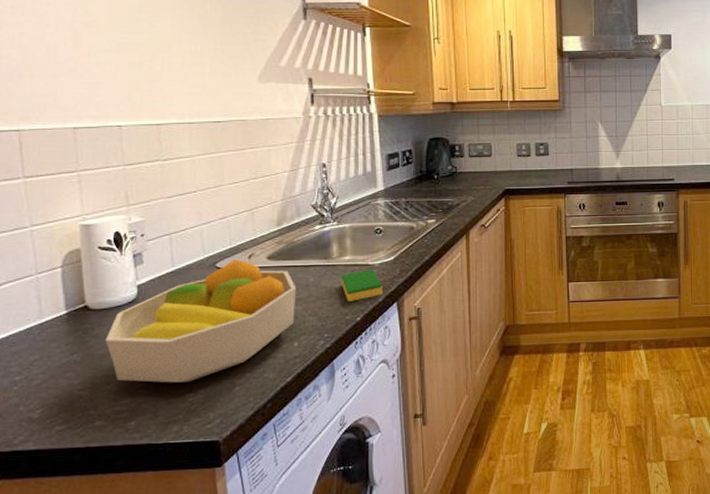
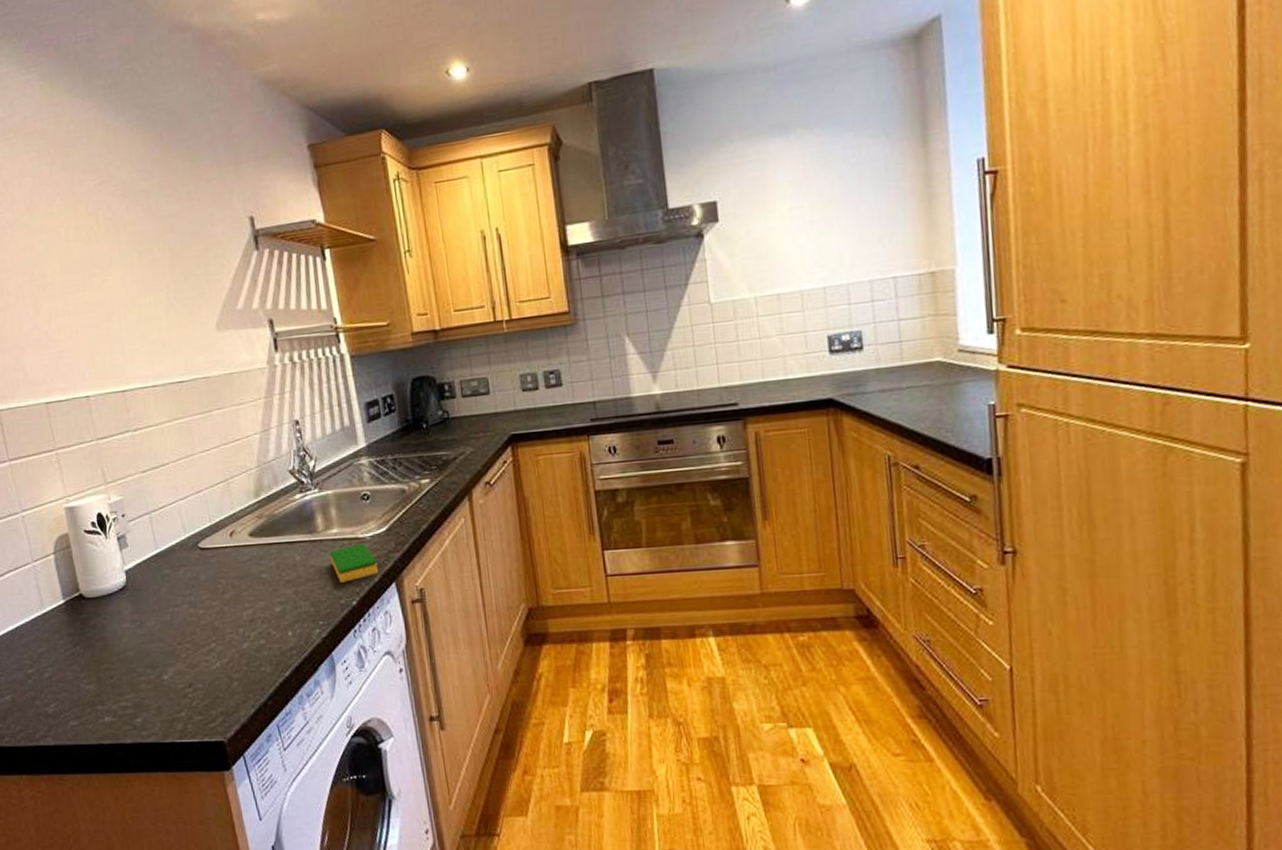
fruit bowl: present [105,260,296,383] -> none [103,538,286,677]

